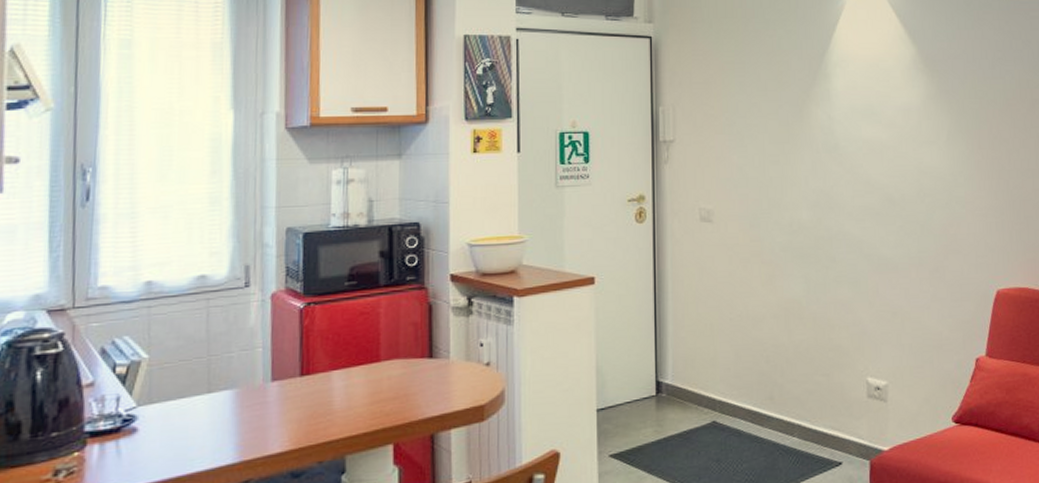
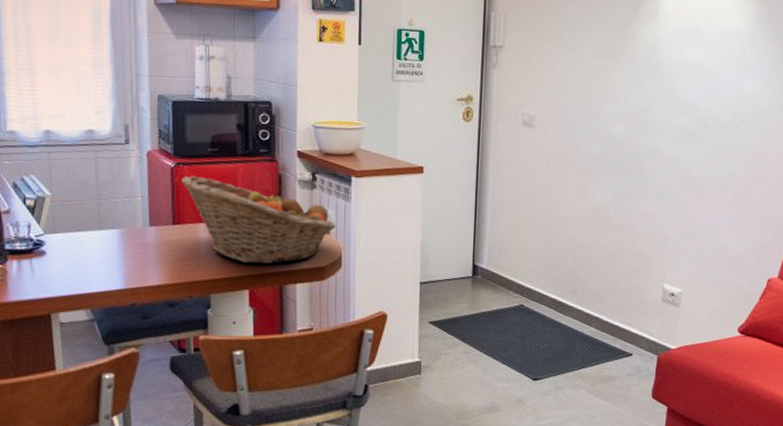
fruit basket: none [312,315,497,412] -> present [181,175,336,264]

